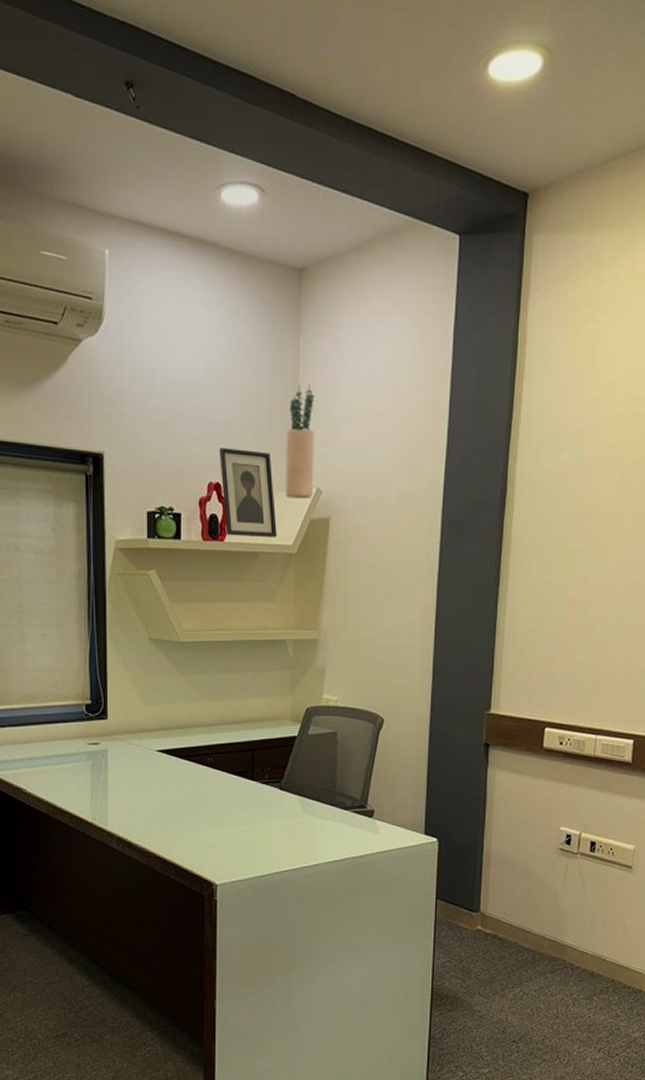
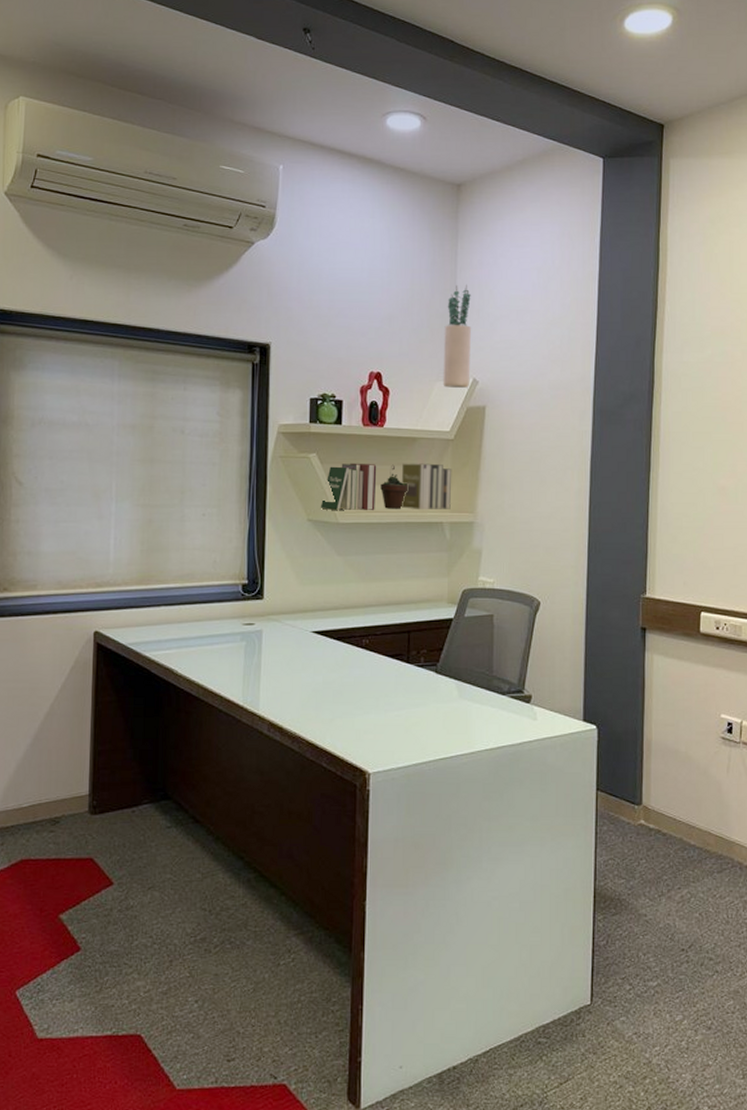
books: none [161,579,218,630] -> present [320,463,377,511]
picture frame: present [219,448,277,538] -> none [381,340,435,424]
succulent plant: none [222,580,249,628] -> present [380,464,407,510]
books: none [243,579,295,628] -> present [401,463,452,511]

